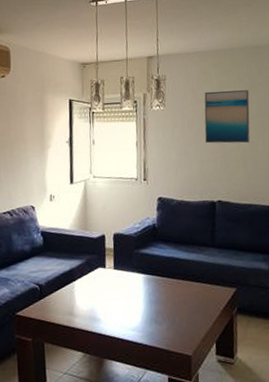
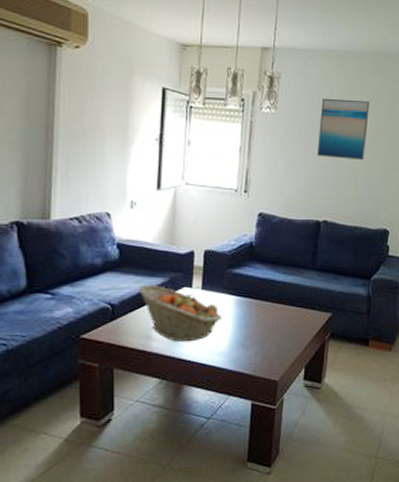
fruit basket: none [61,266,135,318] -> present [139,285,223,342]

